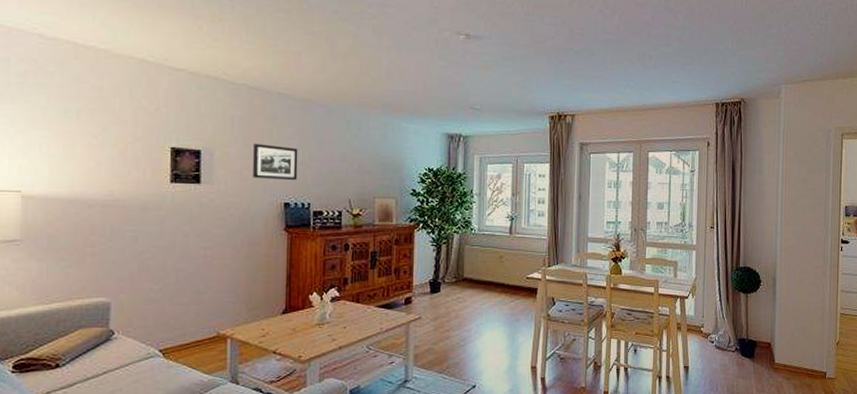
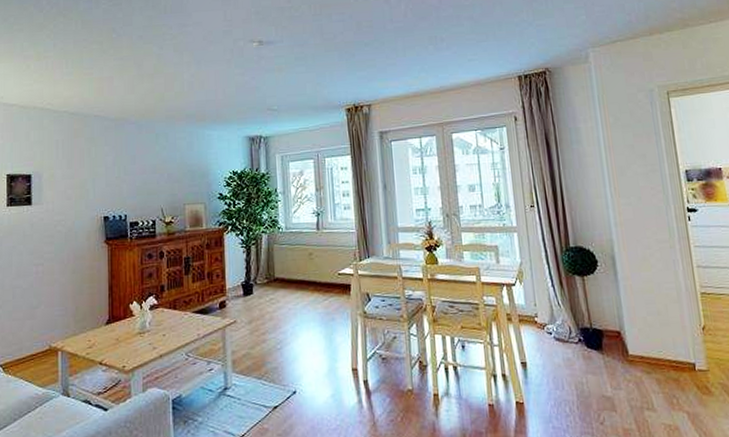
picture frame: present [253,143,298,181] -> none [76,163,115,196]

